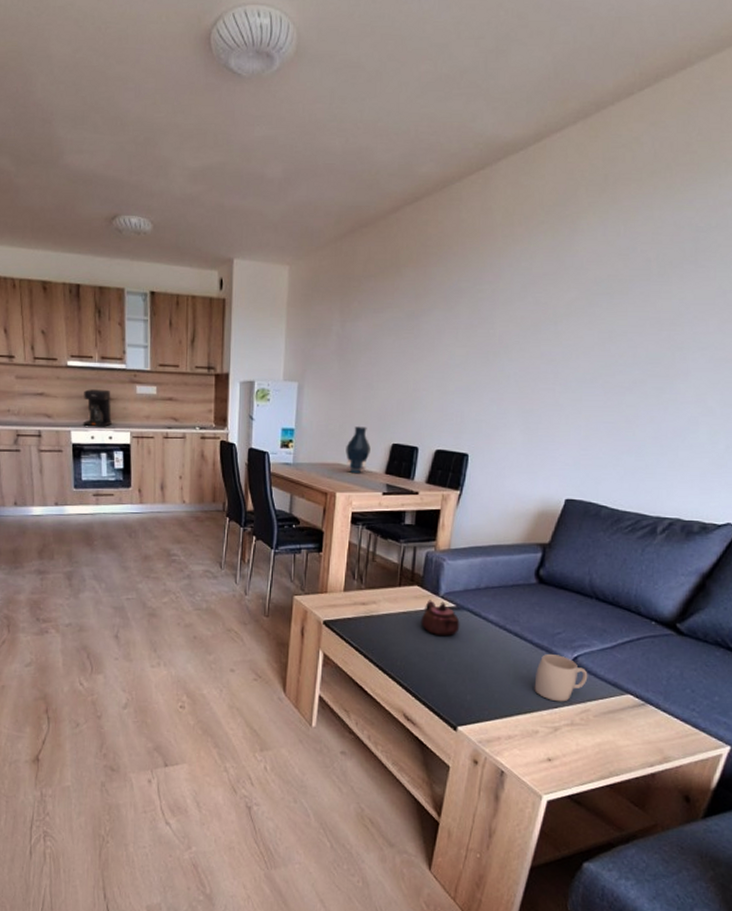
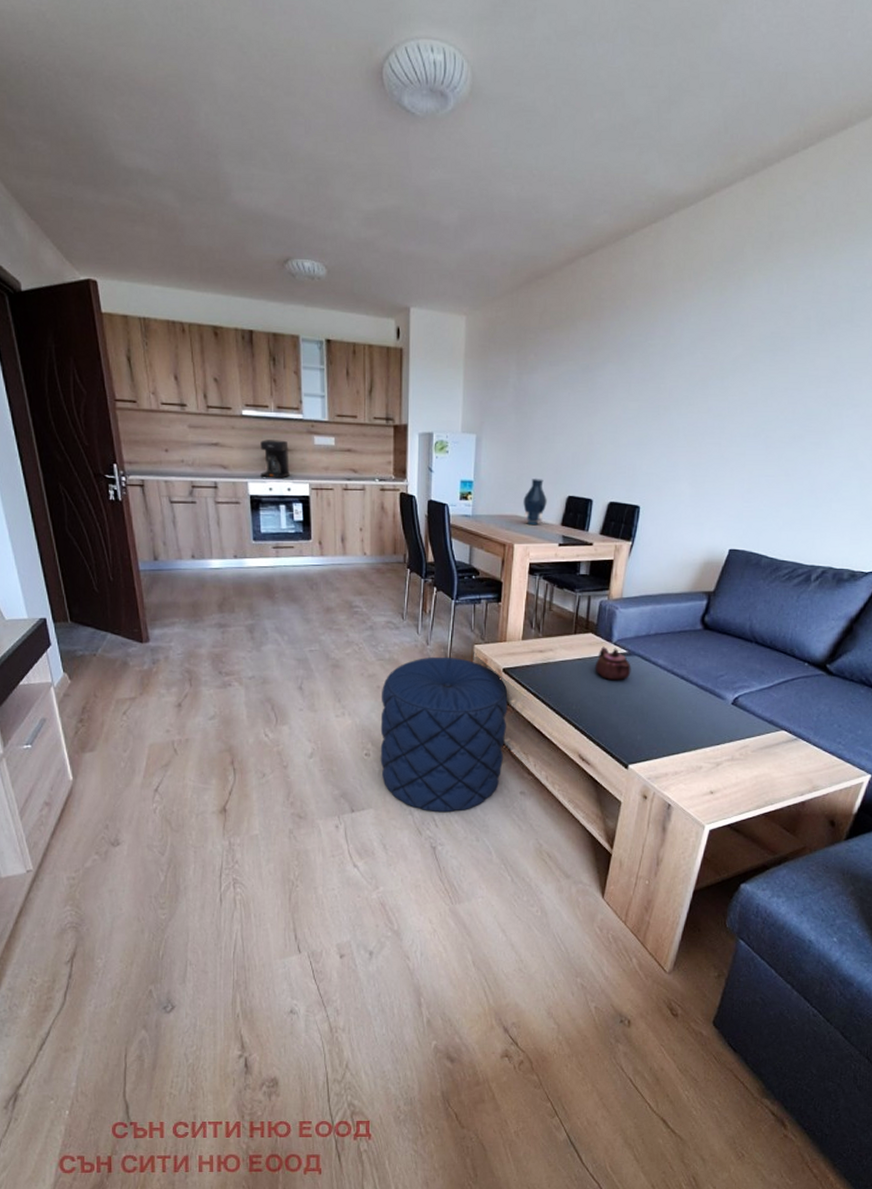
pouf: none [195,607,328,771] -> present [380,656,508,813]
mug: present [534,653,588,702] -> none [698,694,747,739]

